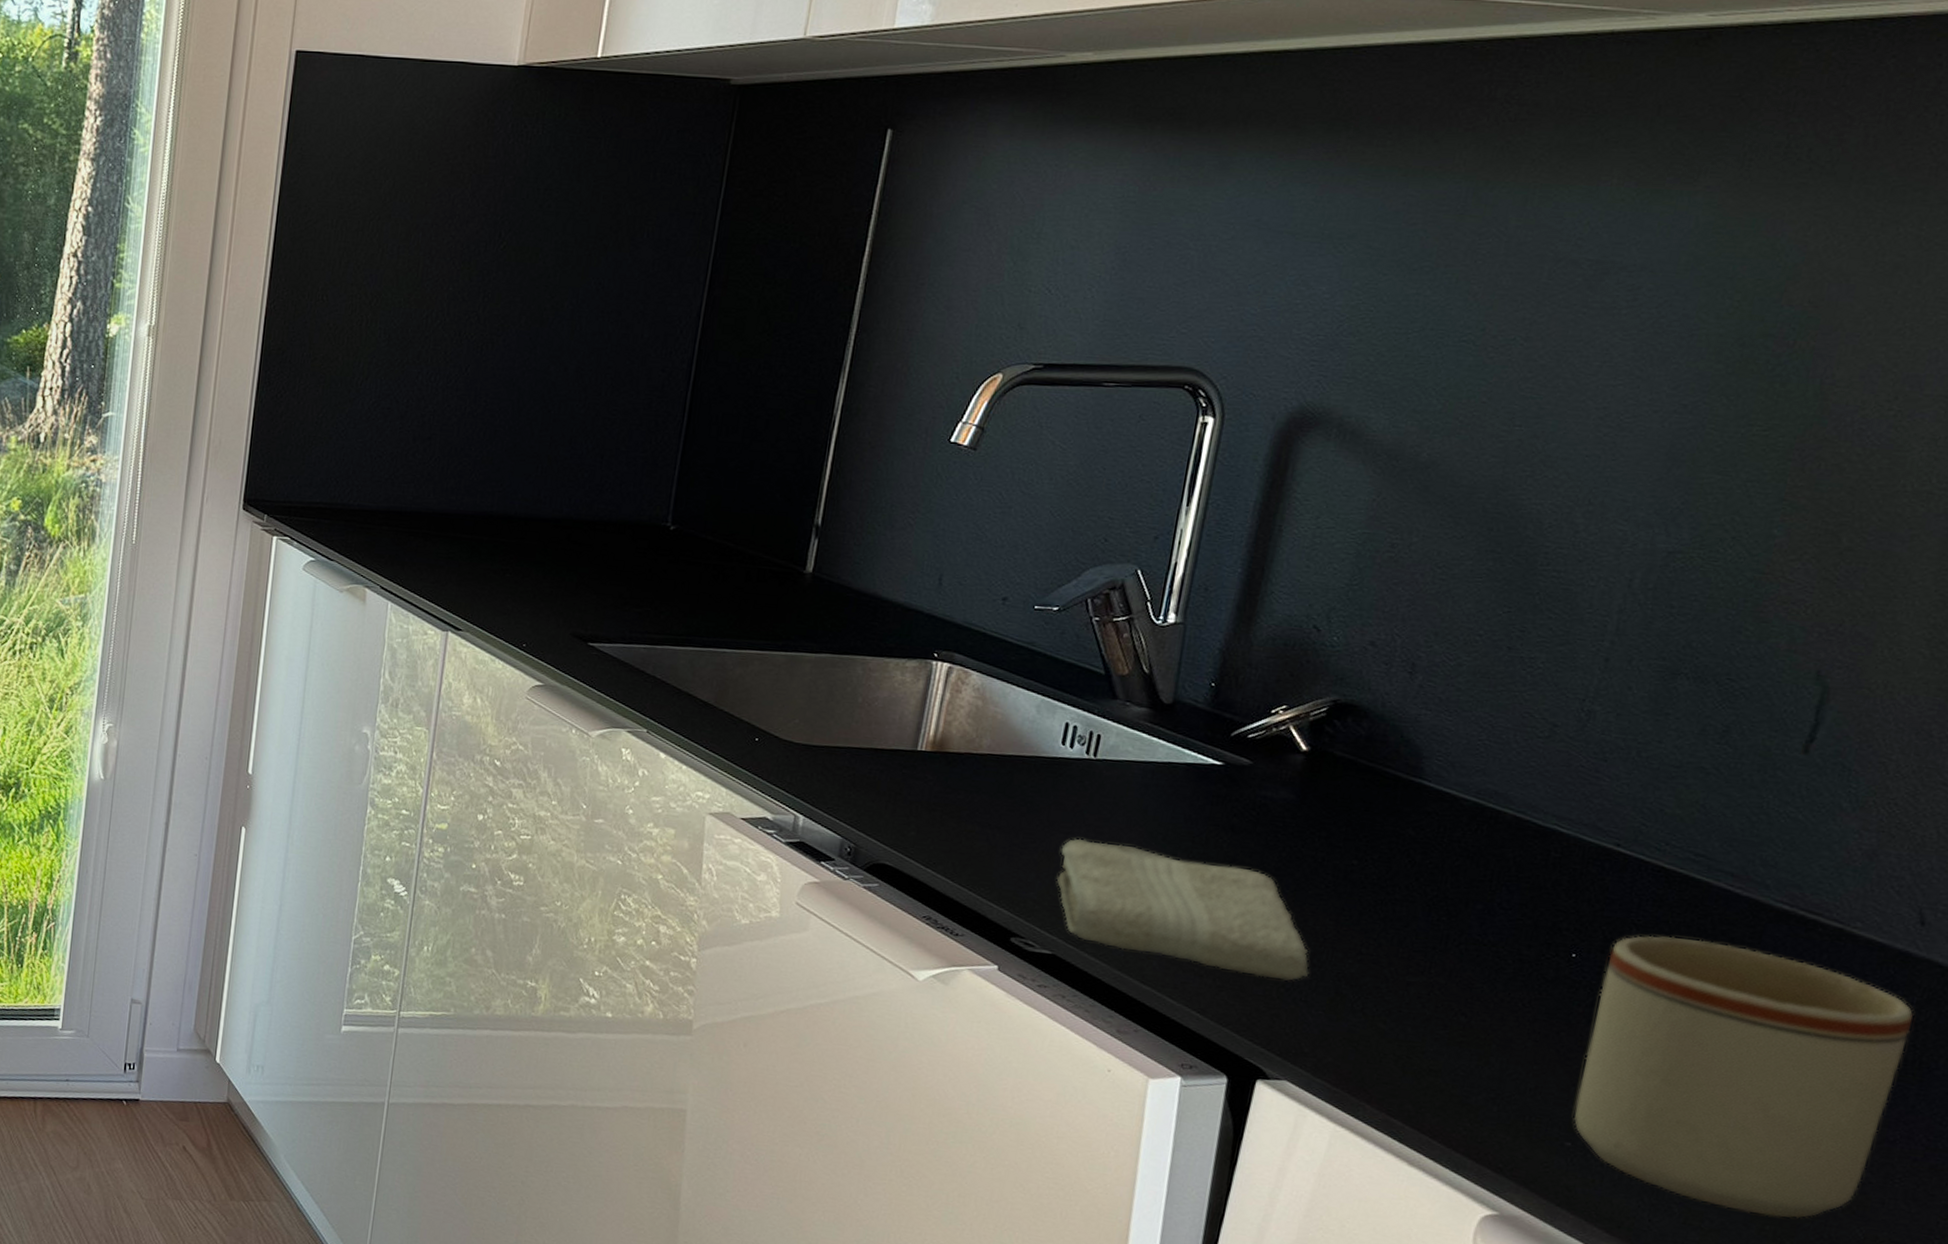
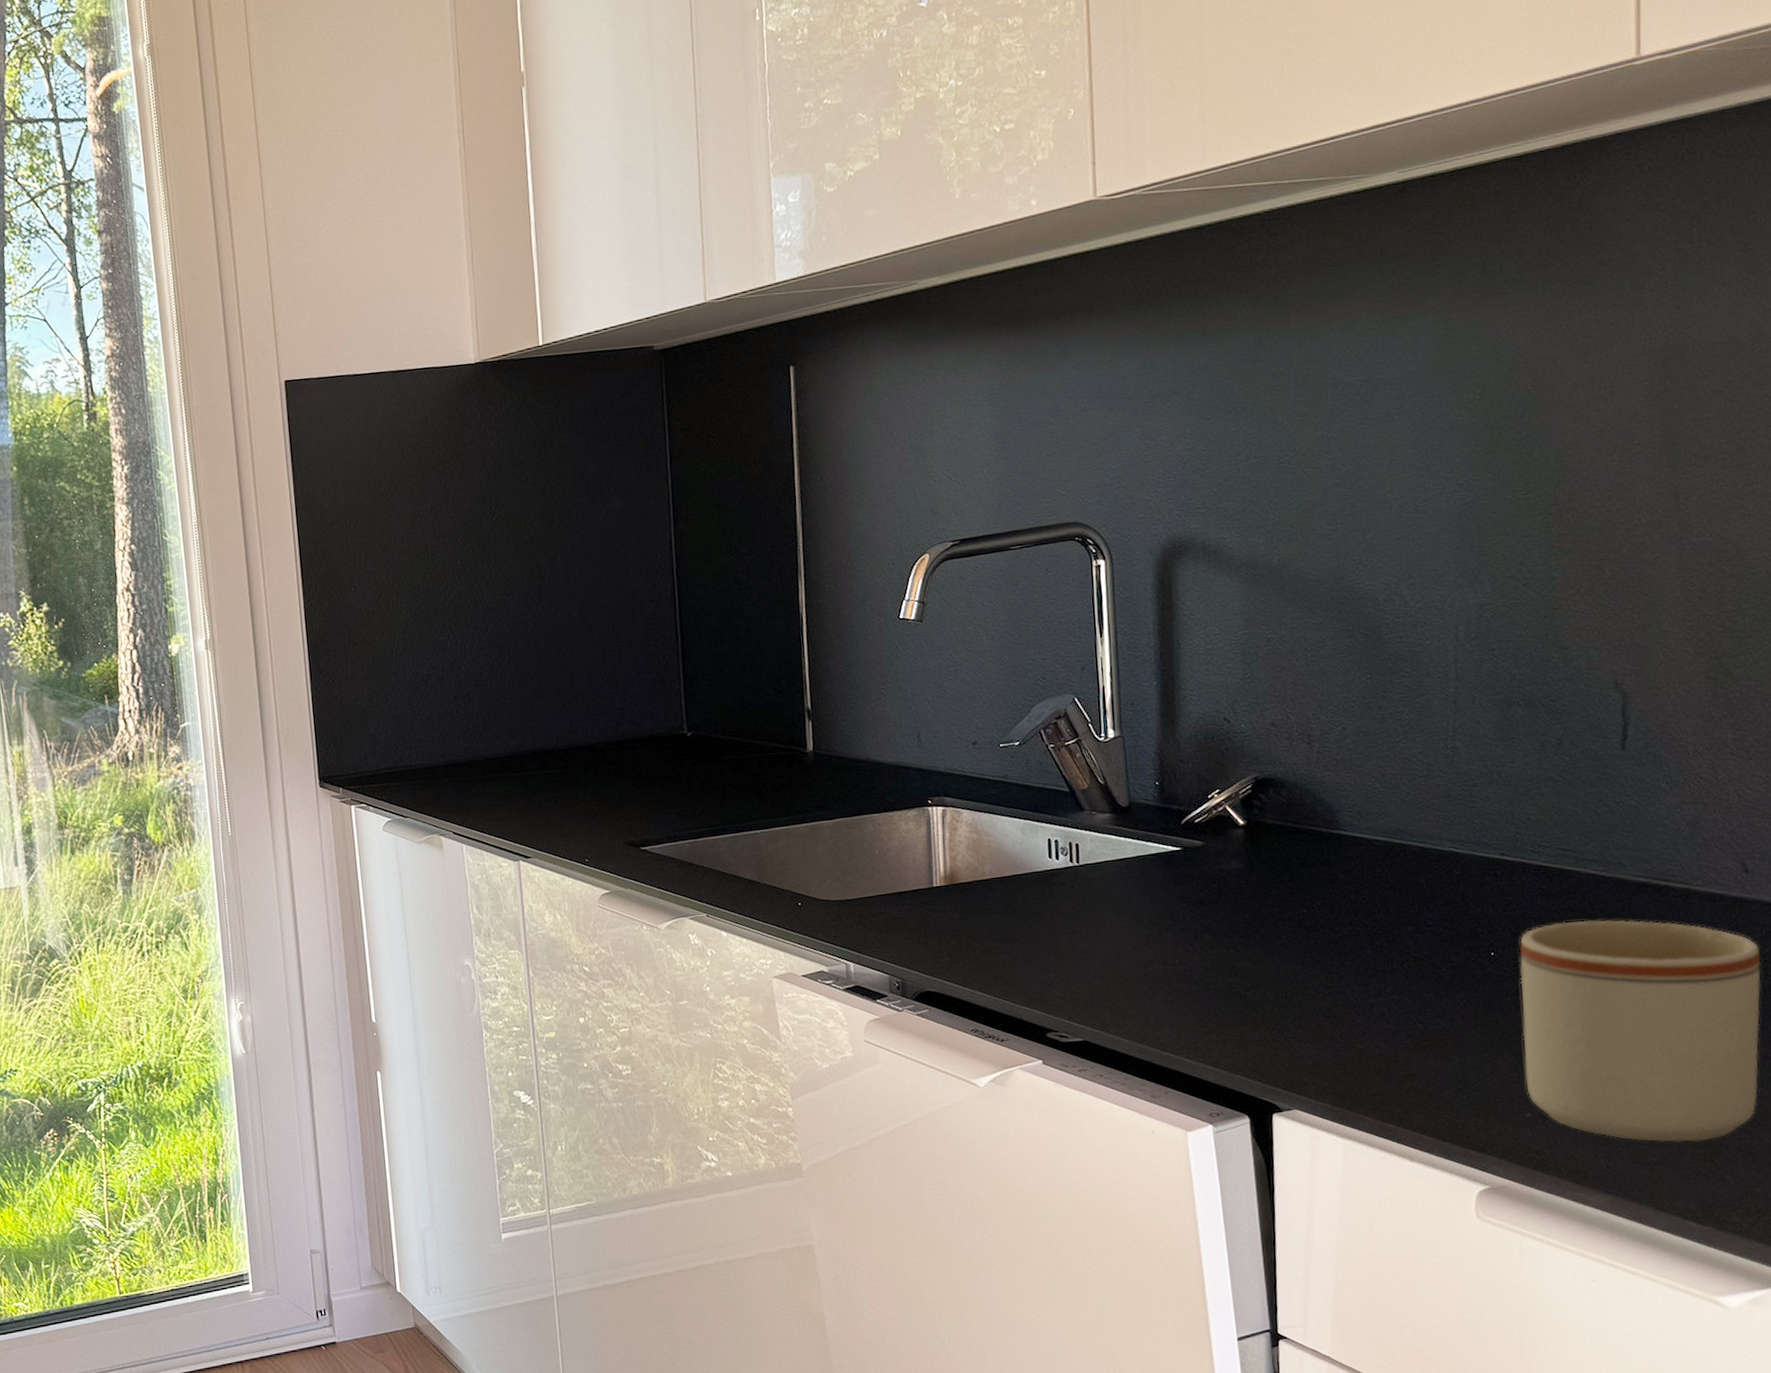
washcloth: present [1056,838,1310,982] -> none [1069,934,1292,1025]

